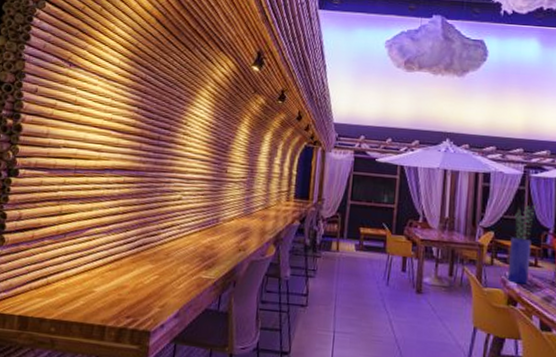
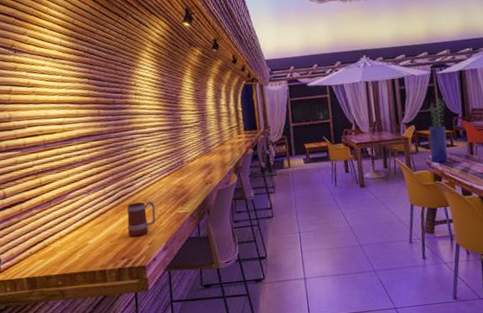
beer mug: none [140,254,177,296] -> present [127,200,156,237]

